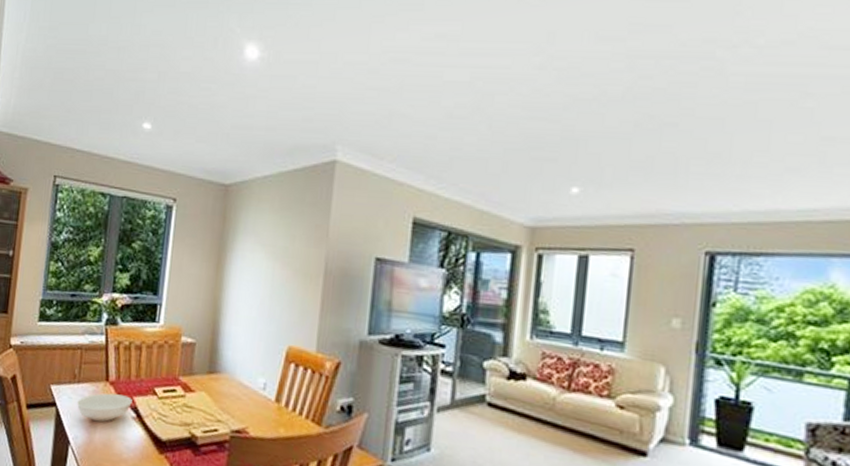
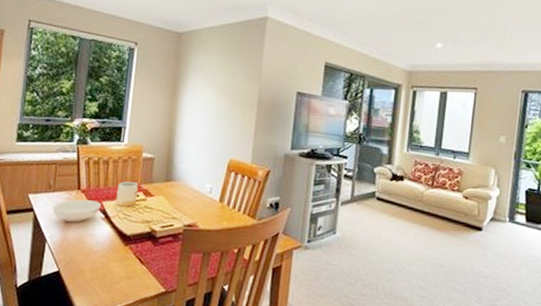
mug: none [149,372,176,404] -> present [115,181,138,207]

